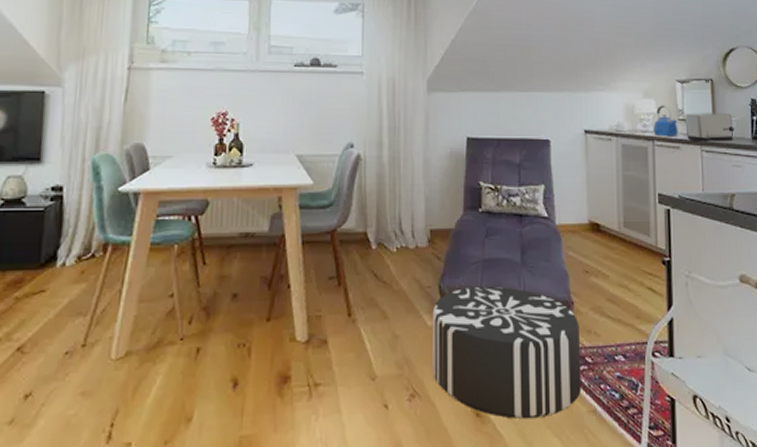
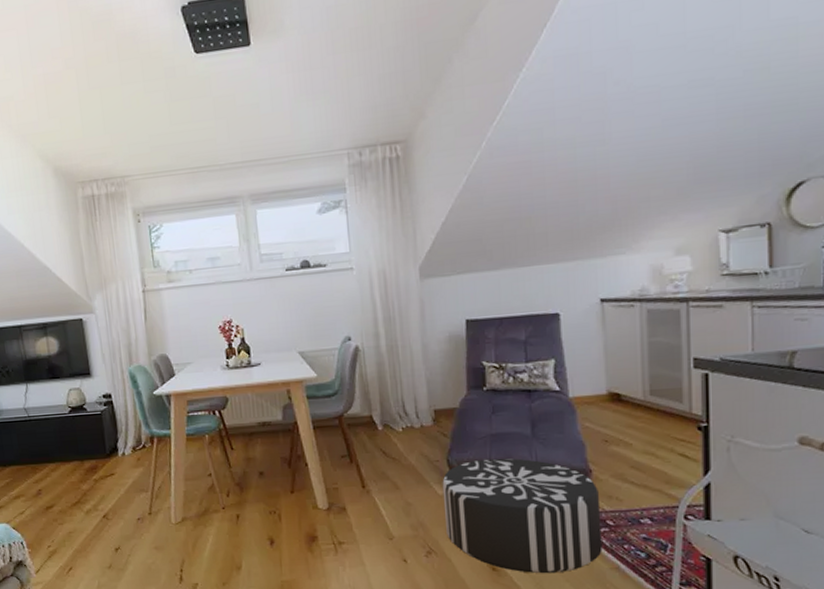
kettle: present [653,105,678,137] -> none [688,261,721,297]
toaster: present [685,112,735,142] -> none [731,260,801,297]

